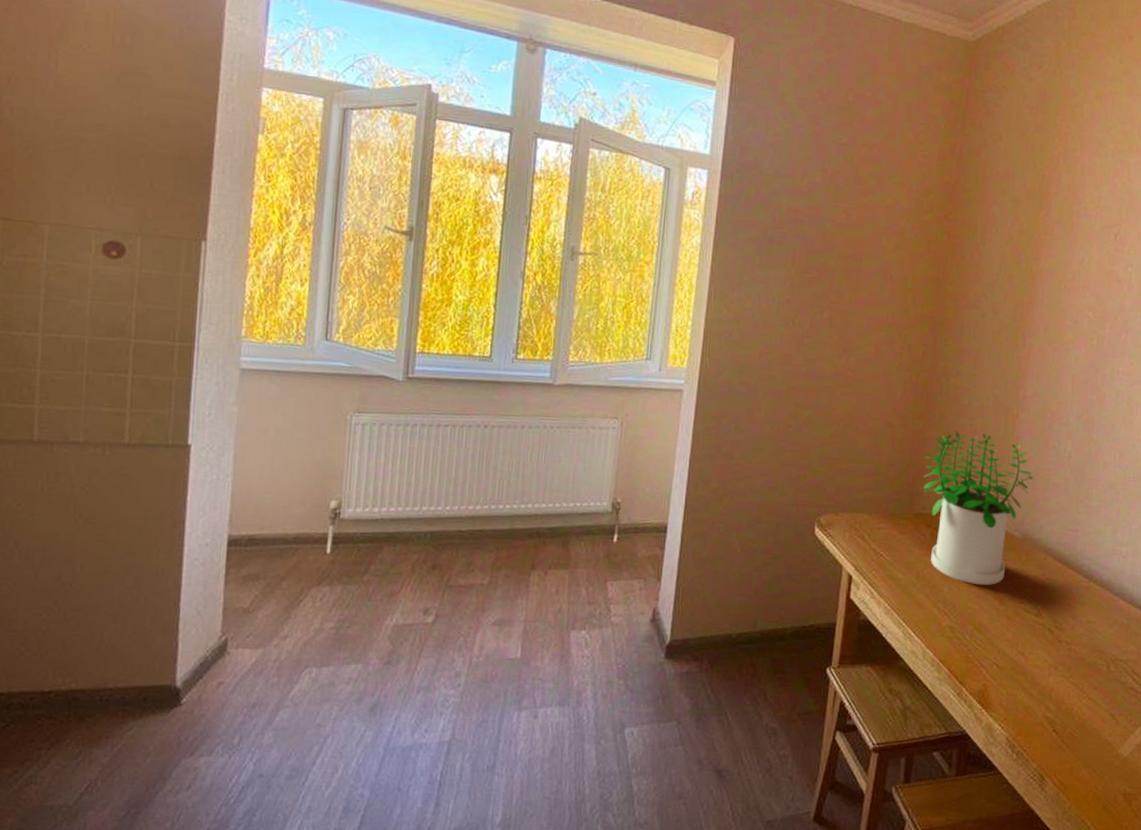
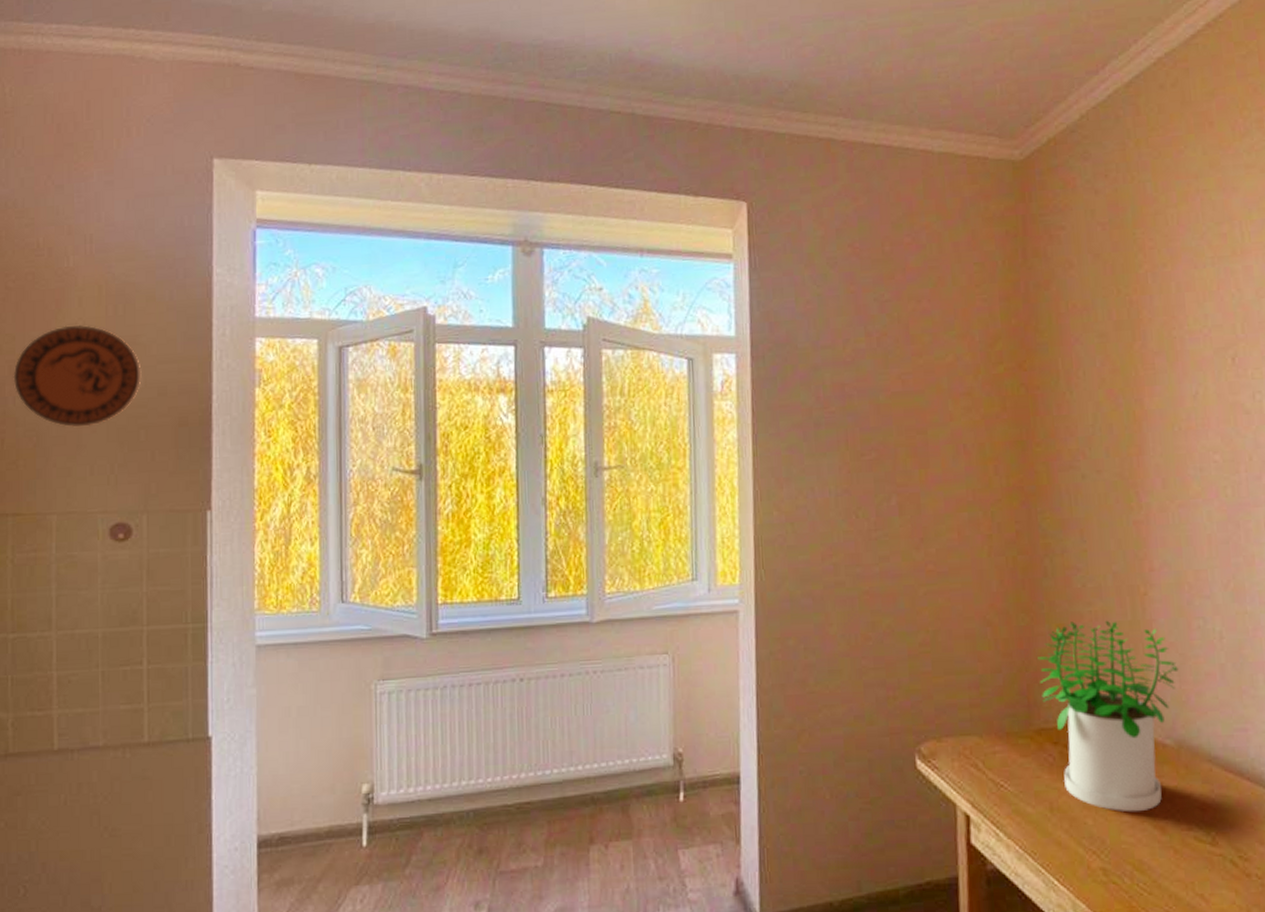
decorative plate: none [11,46,146,147] -> present [13,324,142,428]

